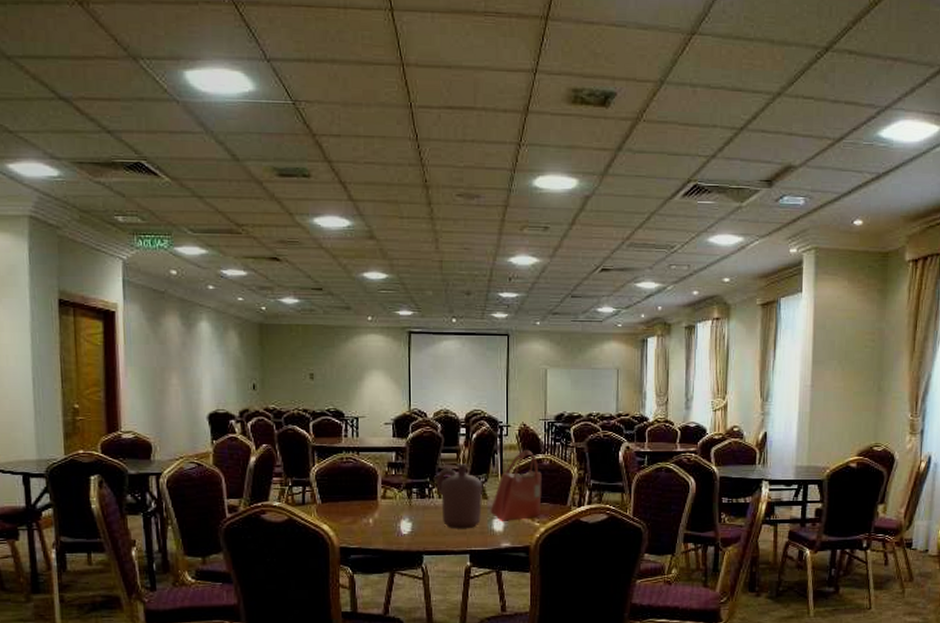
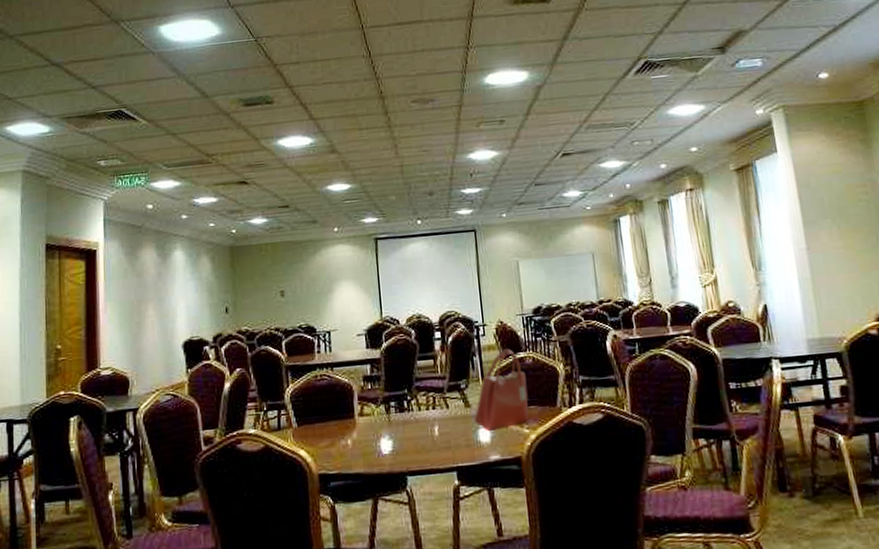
water jug: present [436,463,483,528] -> none [414,370,466,443]

